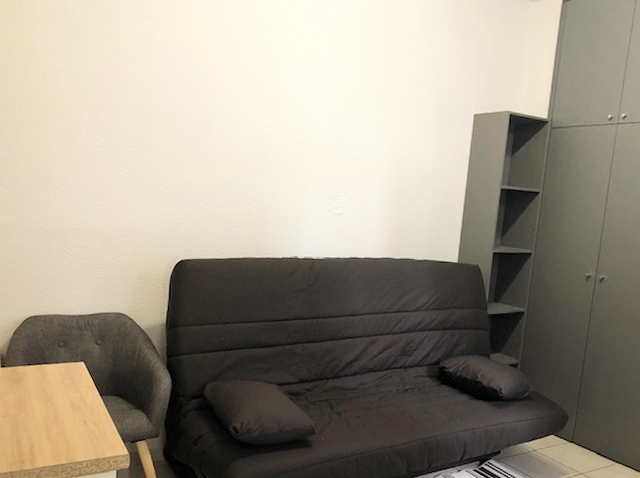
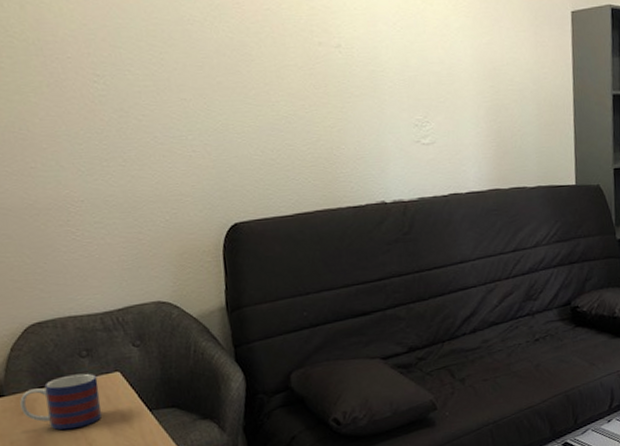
mug: none [14,358,68,400] -> present [20,373,103,430]

